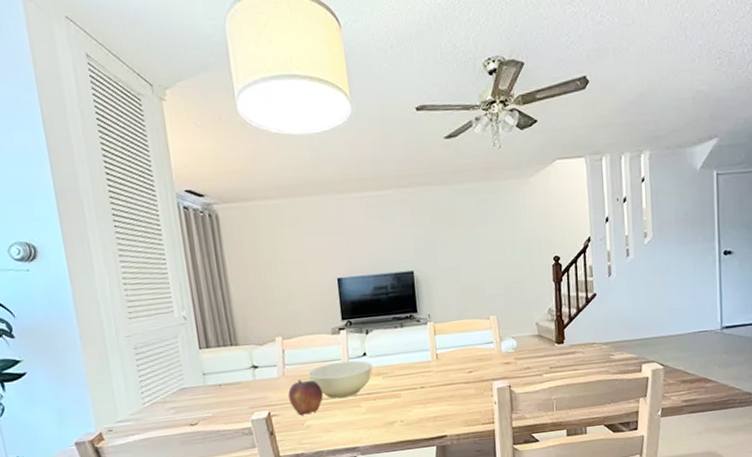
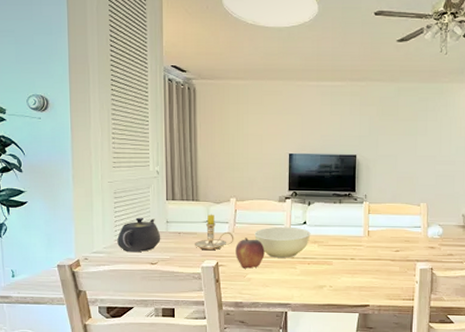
teapot: none [145,372,199,416] -> present [117,217,161,253]
candlestick: none [240,358,286,401] -> present [195,214,234,251]

